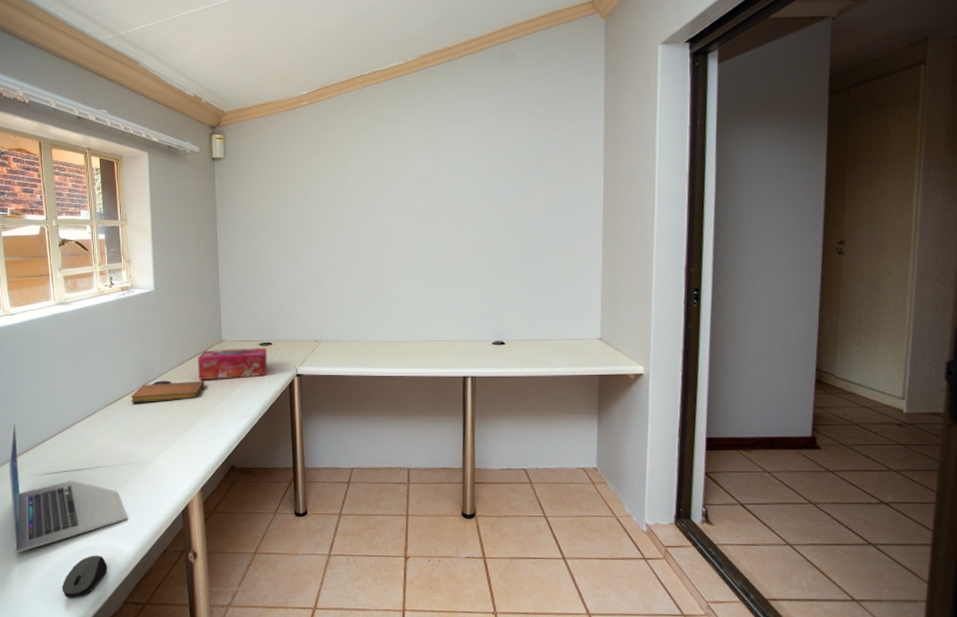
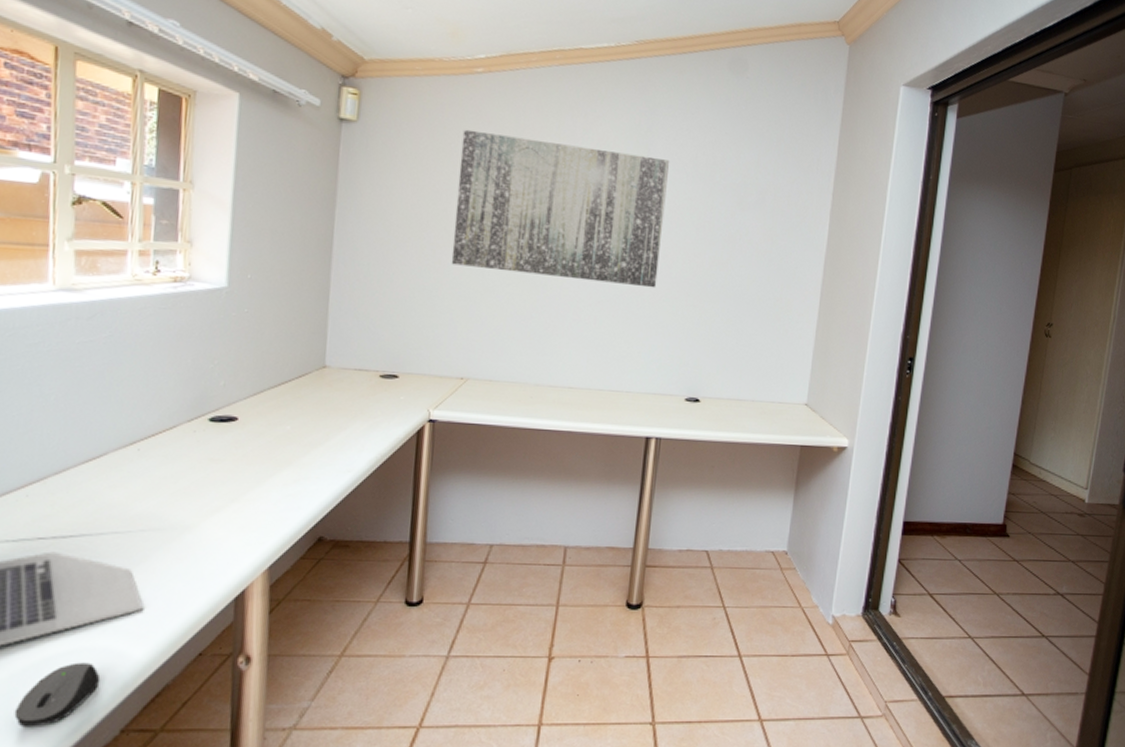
notebook: present [131,380,205,402] -> none [170,418,292,444]
tissue box: present [198,347,268,380] -> none [282,377,391,419]
wall art: none [297,147,458,255] -> present [451,129,670,288]

